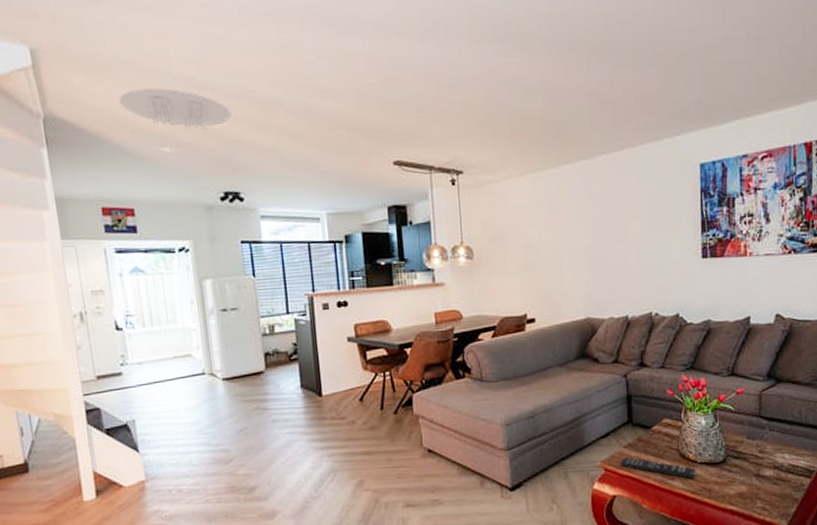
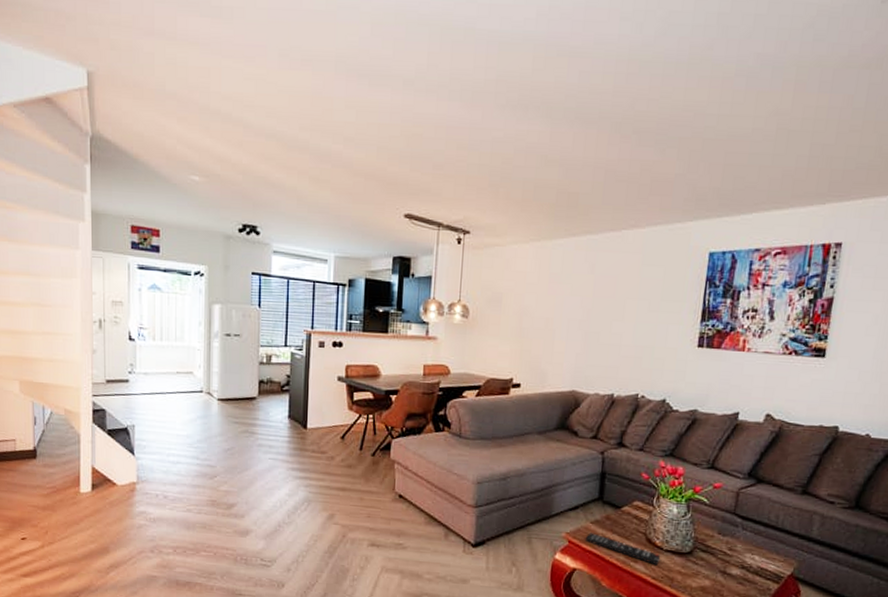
ceiling light: present [119,88,232,129] -> none [160,119,259,163]

